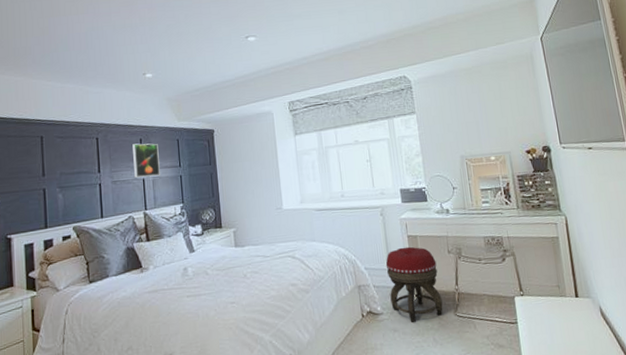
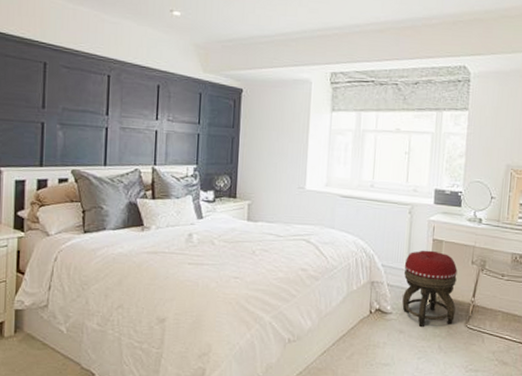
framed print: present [132,143,160,178] -> none [147,89,177,131]

